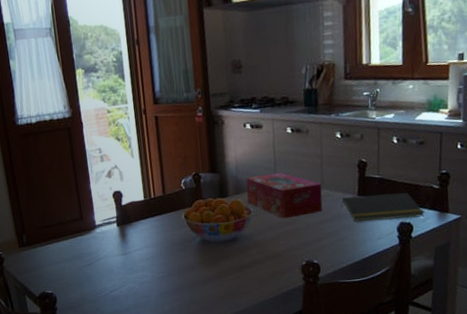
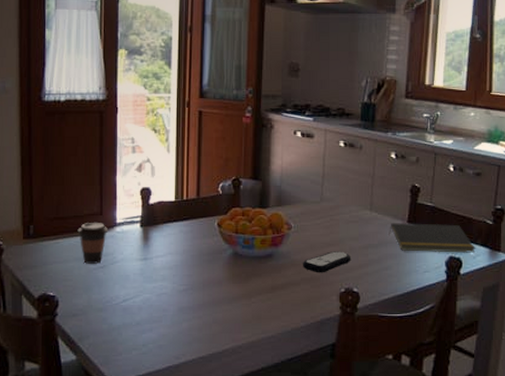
coffee cup: none [63,226,90,263] -> present [77,223,109,264]
tissue box: present [246,172,323,219] -> none [289,188,371,239]
remote control: none [264,228,309,250] -> present [302,251,351,273]

